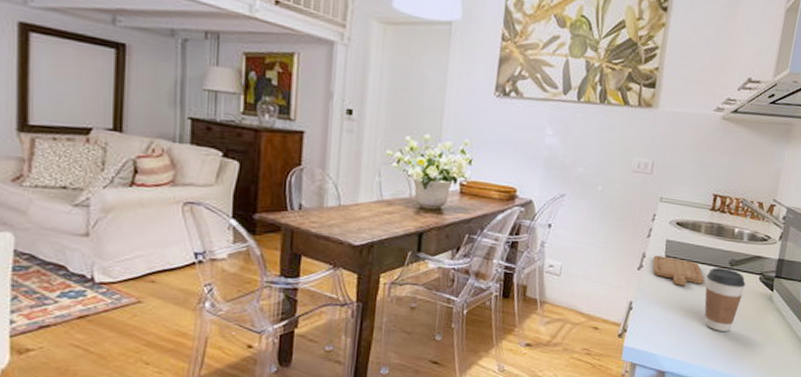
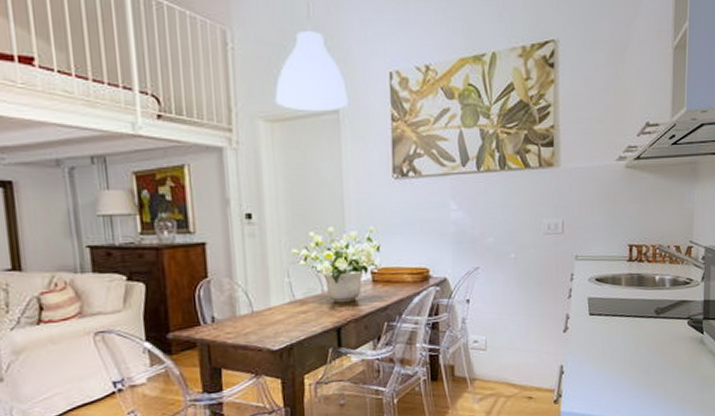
chopping board: present [653,255,705,286] -> none [578,314,633,342]
coffee cup: present [704,267,746,332] -> none [634,317,675,383]

